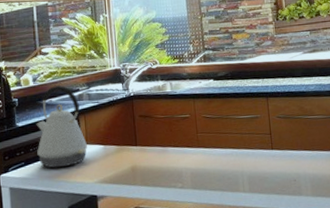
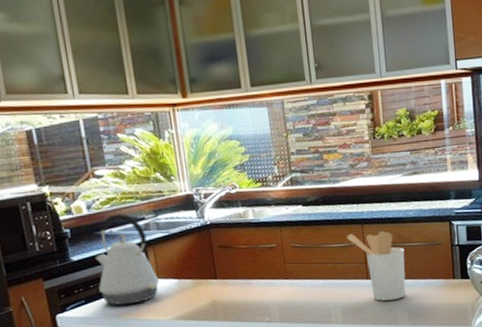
utensil holder: none [252,103,309,172] -> present [346,230,406,301]

